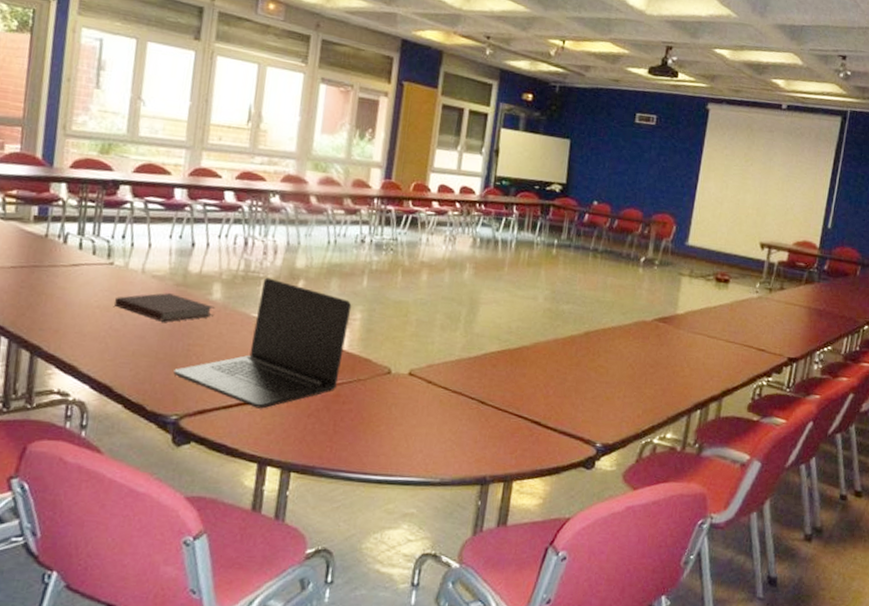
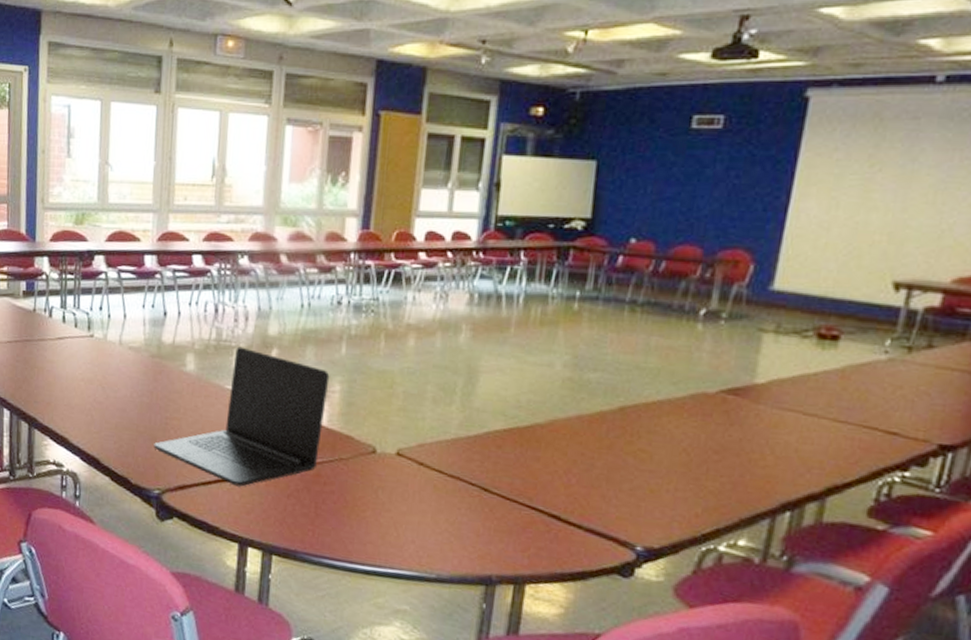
notebook: present [114,293,216,322] -> none [96,365,190,395]

